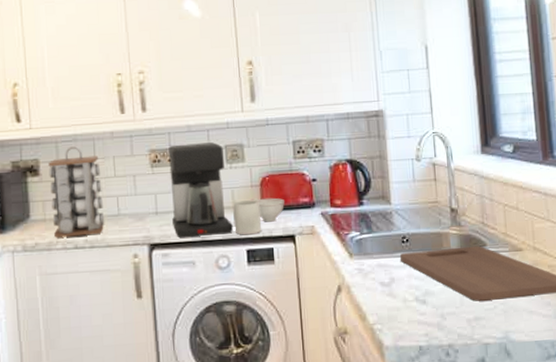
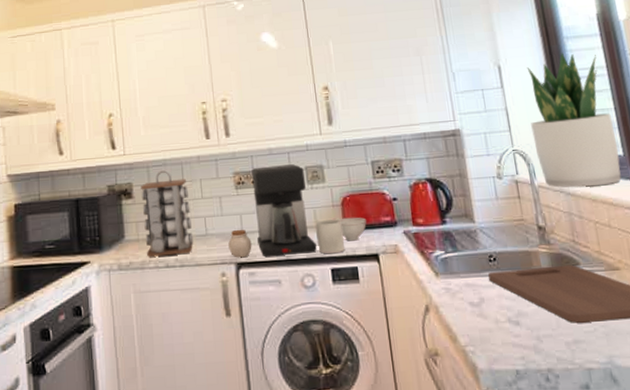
jar: none [142,209,166,239] -> present [228,229,252,258]
planter: none [452,35,533,172] -> present [526,53,622,188]

